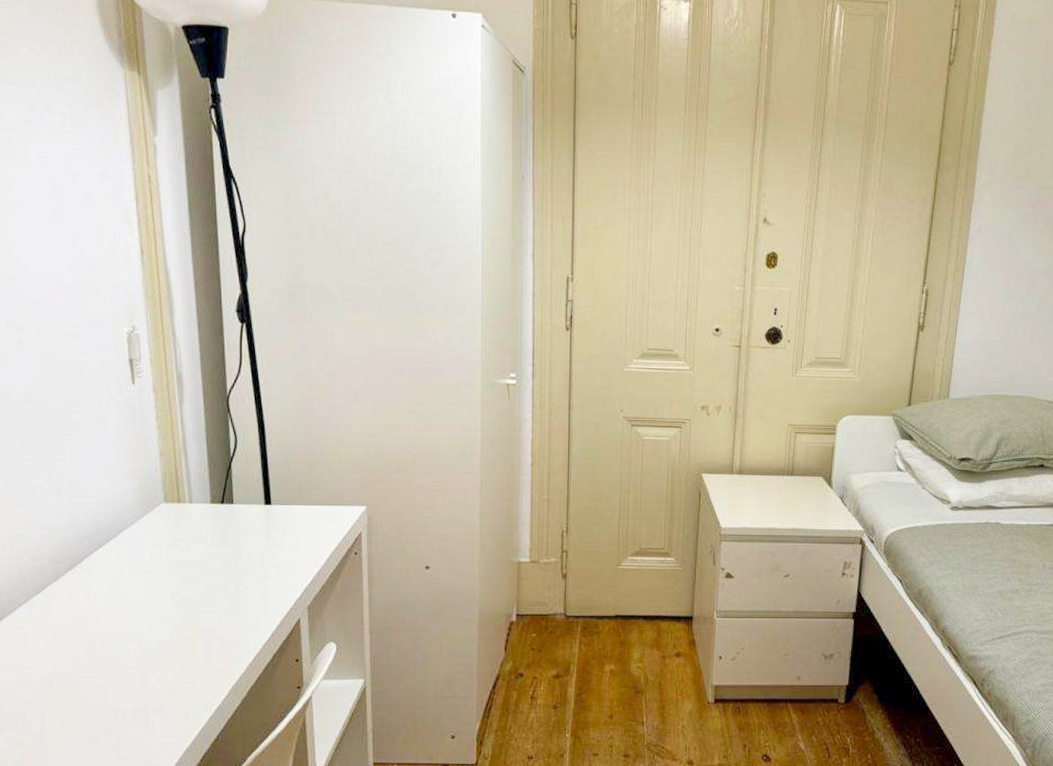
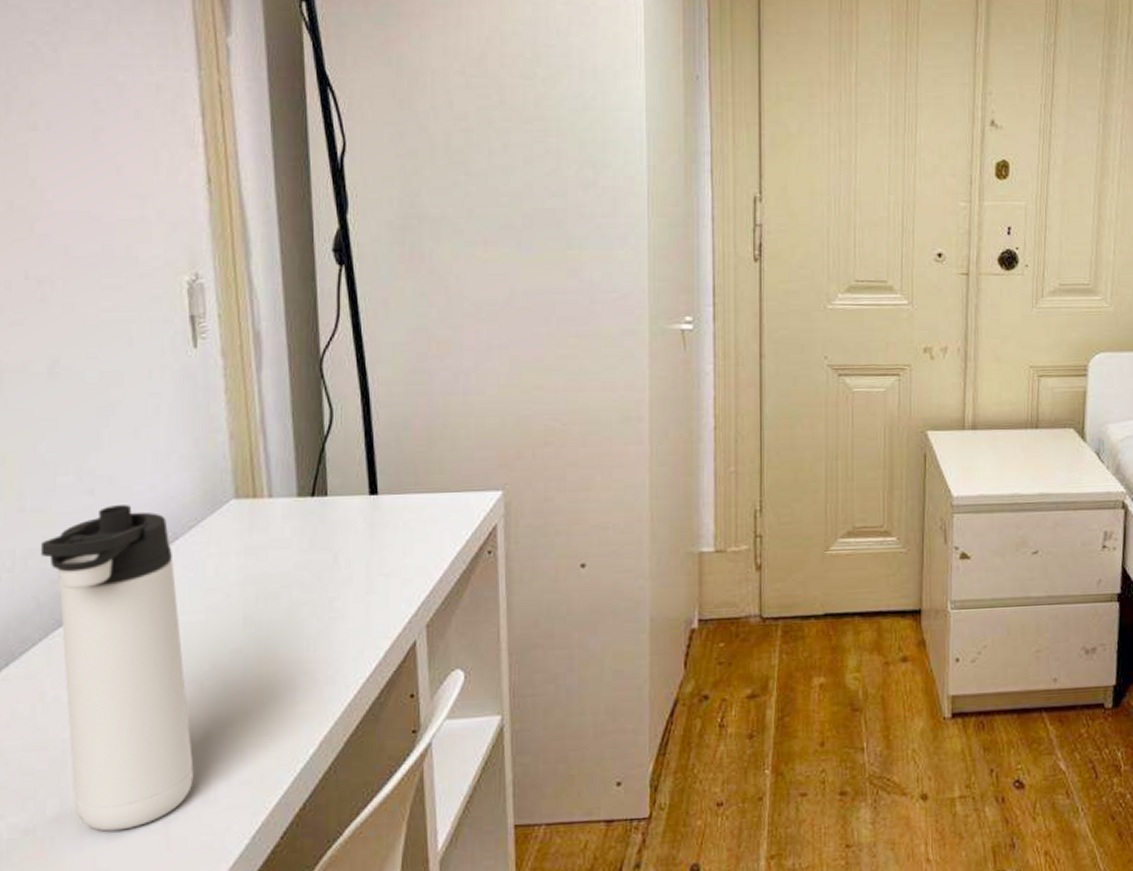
thermos bottle: none [23,503,137,747] -> present [40,505,194,832]

